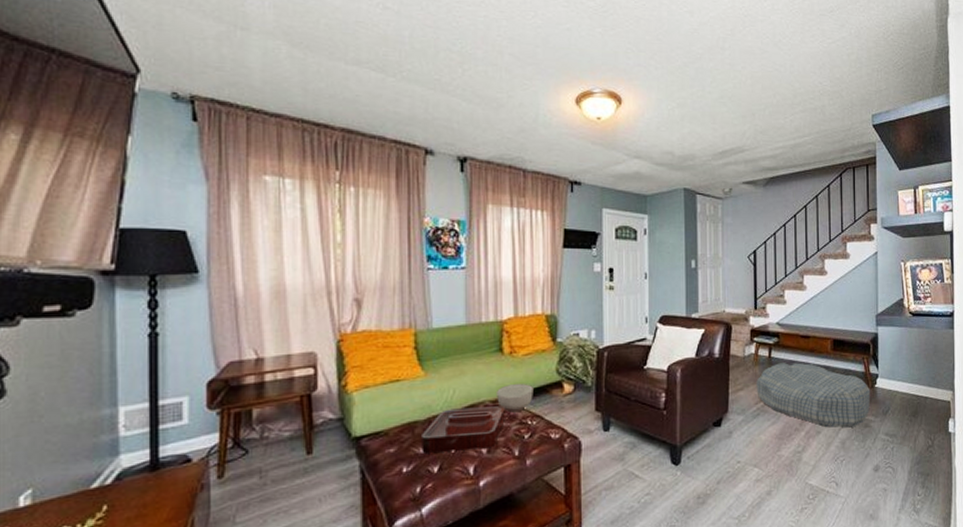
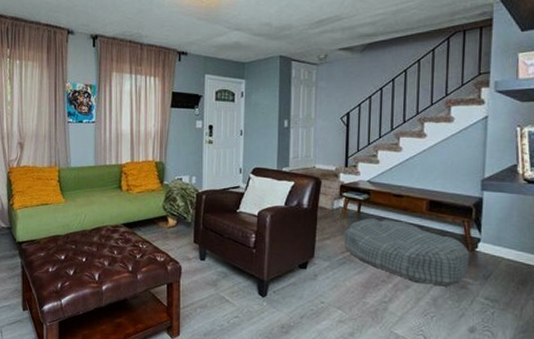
decorative tray: present [422,406,505,453] -> none [62,229,122,262]
bowl: present [495,383,533,413] -> none [115,214,144,237]

